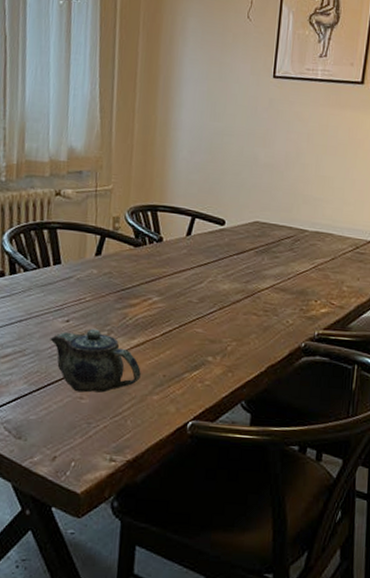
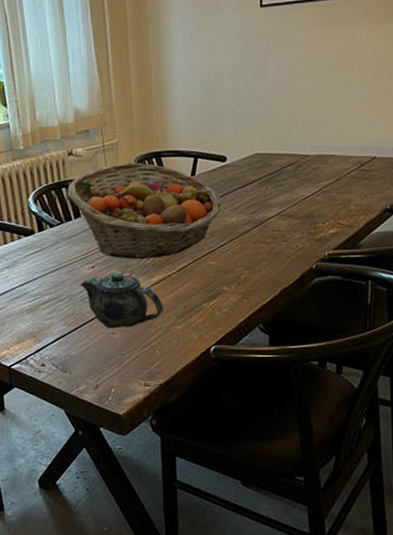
fruit basket: none [48,212,216,319] -> present [67,162,223,259]

